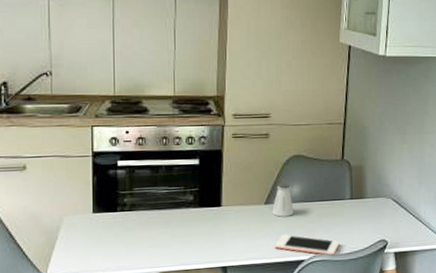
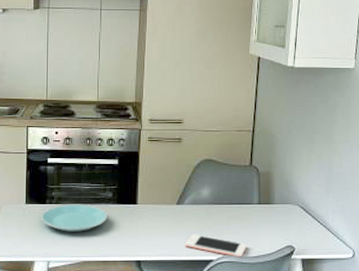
plate: none [112,209,188,241] -> present [41,204,107,232]
saltshaker: present [272,182,294,217] -> none [183,185,203,217]

